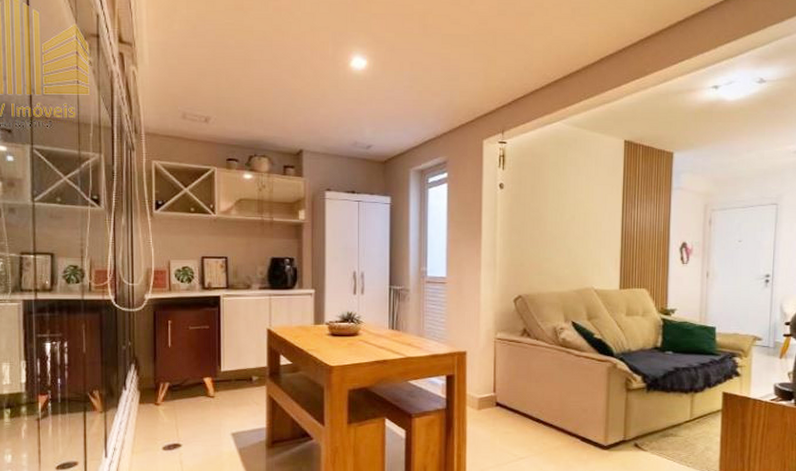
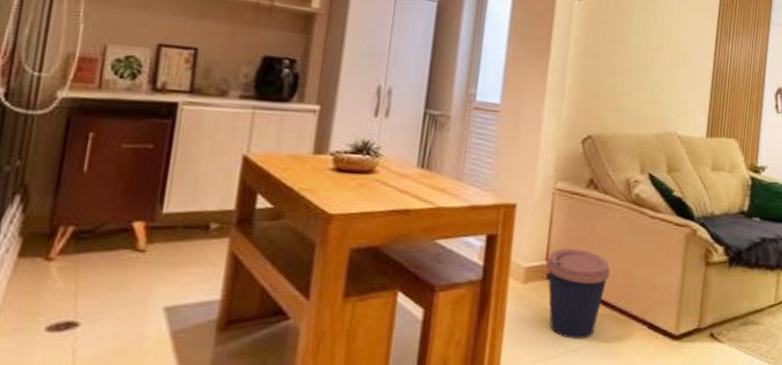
coffee cup: none [494,383,546,450] -> present [546,248,611,339]

